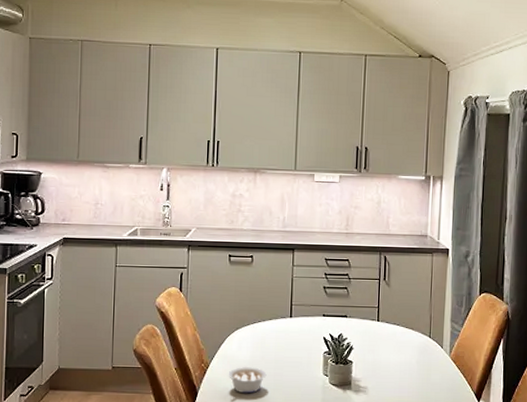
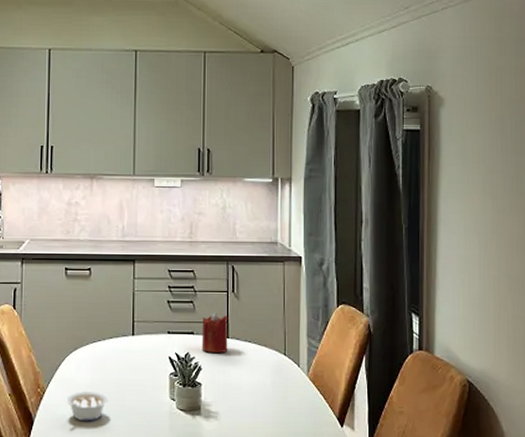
candle: none [354,297,379,334] -> present [202,311,228,353]

